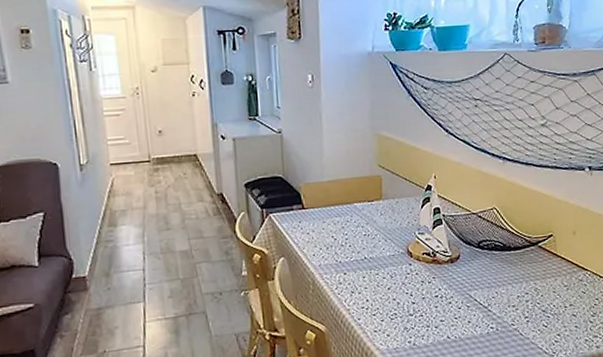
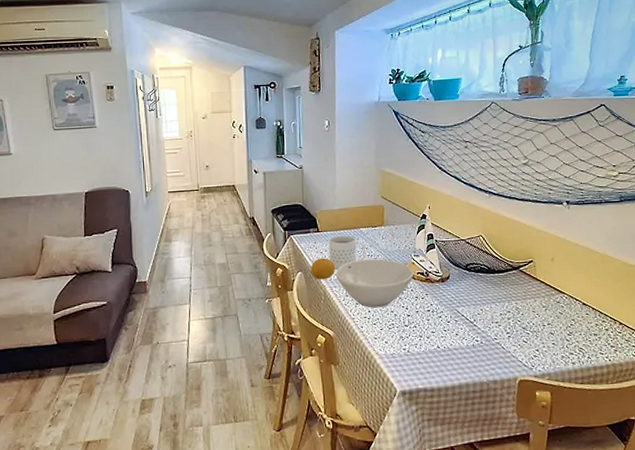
fruit: none [295,239,326,266] -> present [310,258,336,280]
mug: none [316,212,361,253] -> present [328,235,366,270]
bowl: none [325,238,419,297] -> present [335,259,414,308]

